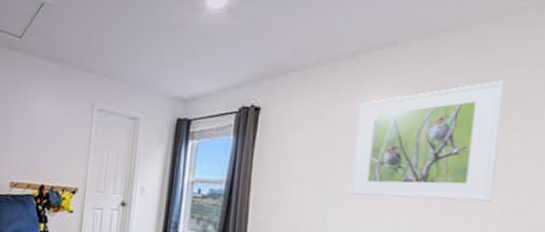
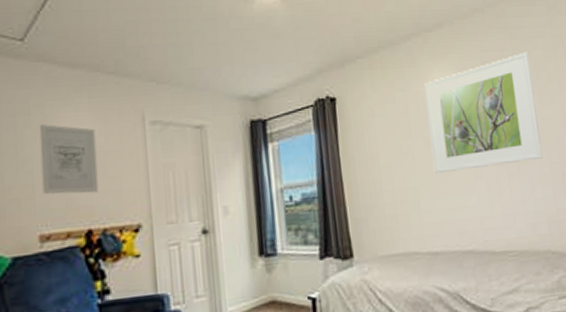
wall art: none [17,102,58,159] -> present [39,124,99,195]

